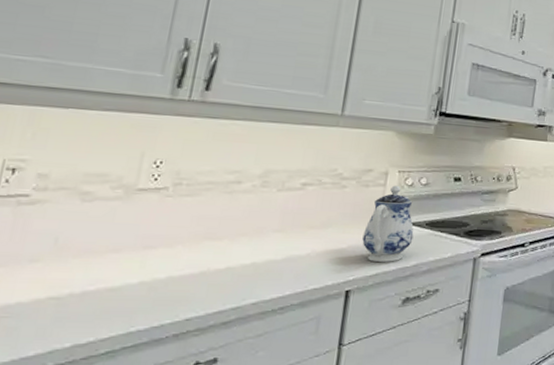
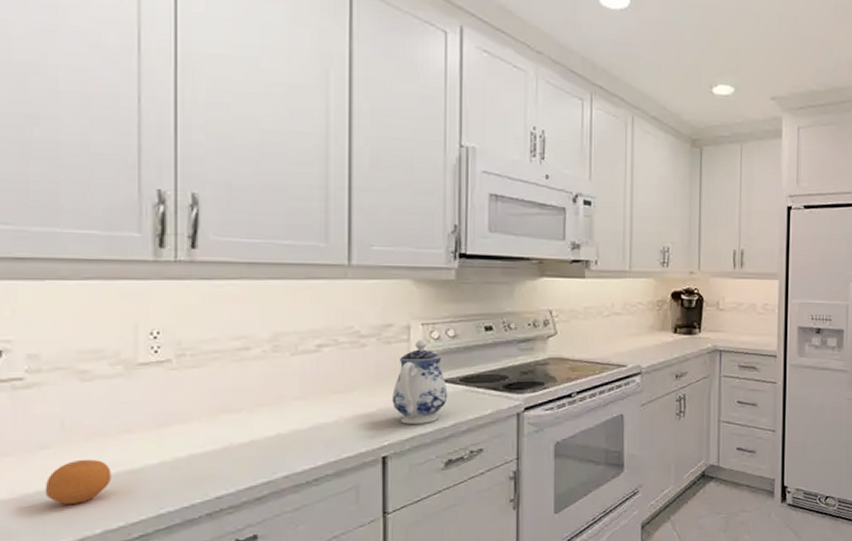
fruit: none [24,274,93,318] -> present [44,459,111,505]

